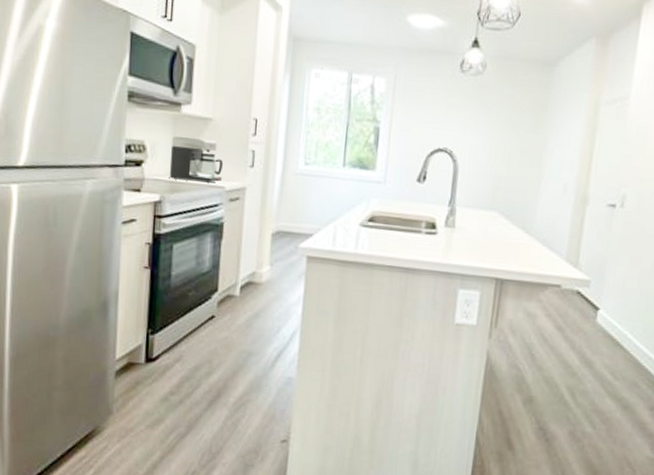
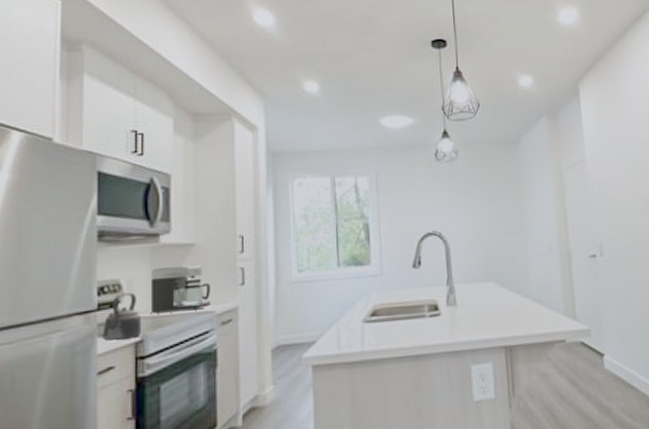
kettle: none [127,154,161,198] -> present [102,292,141,340]

